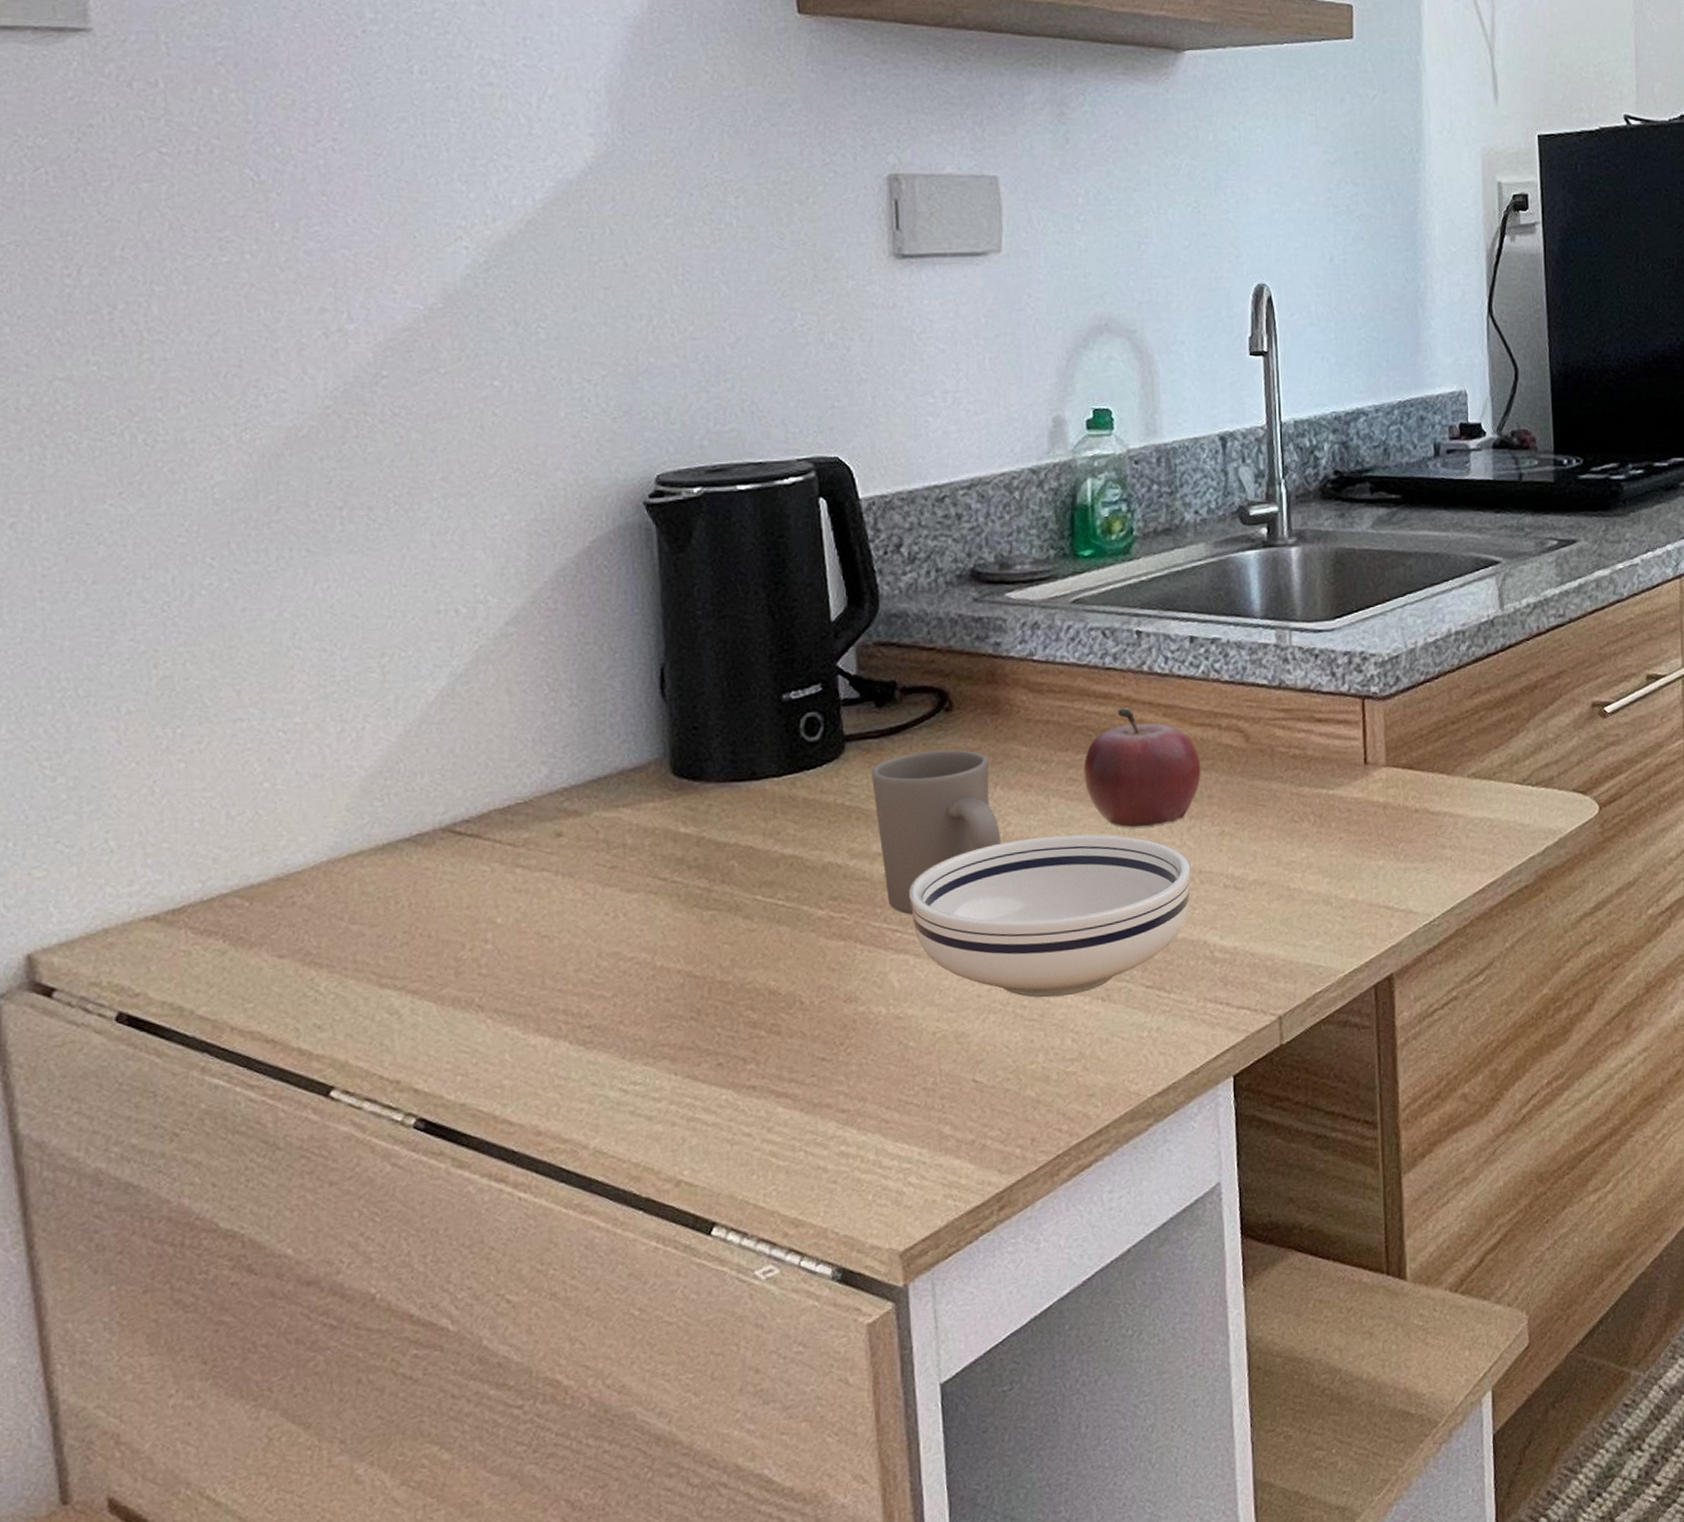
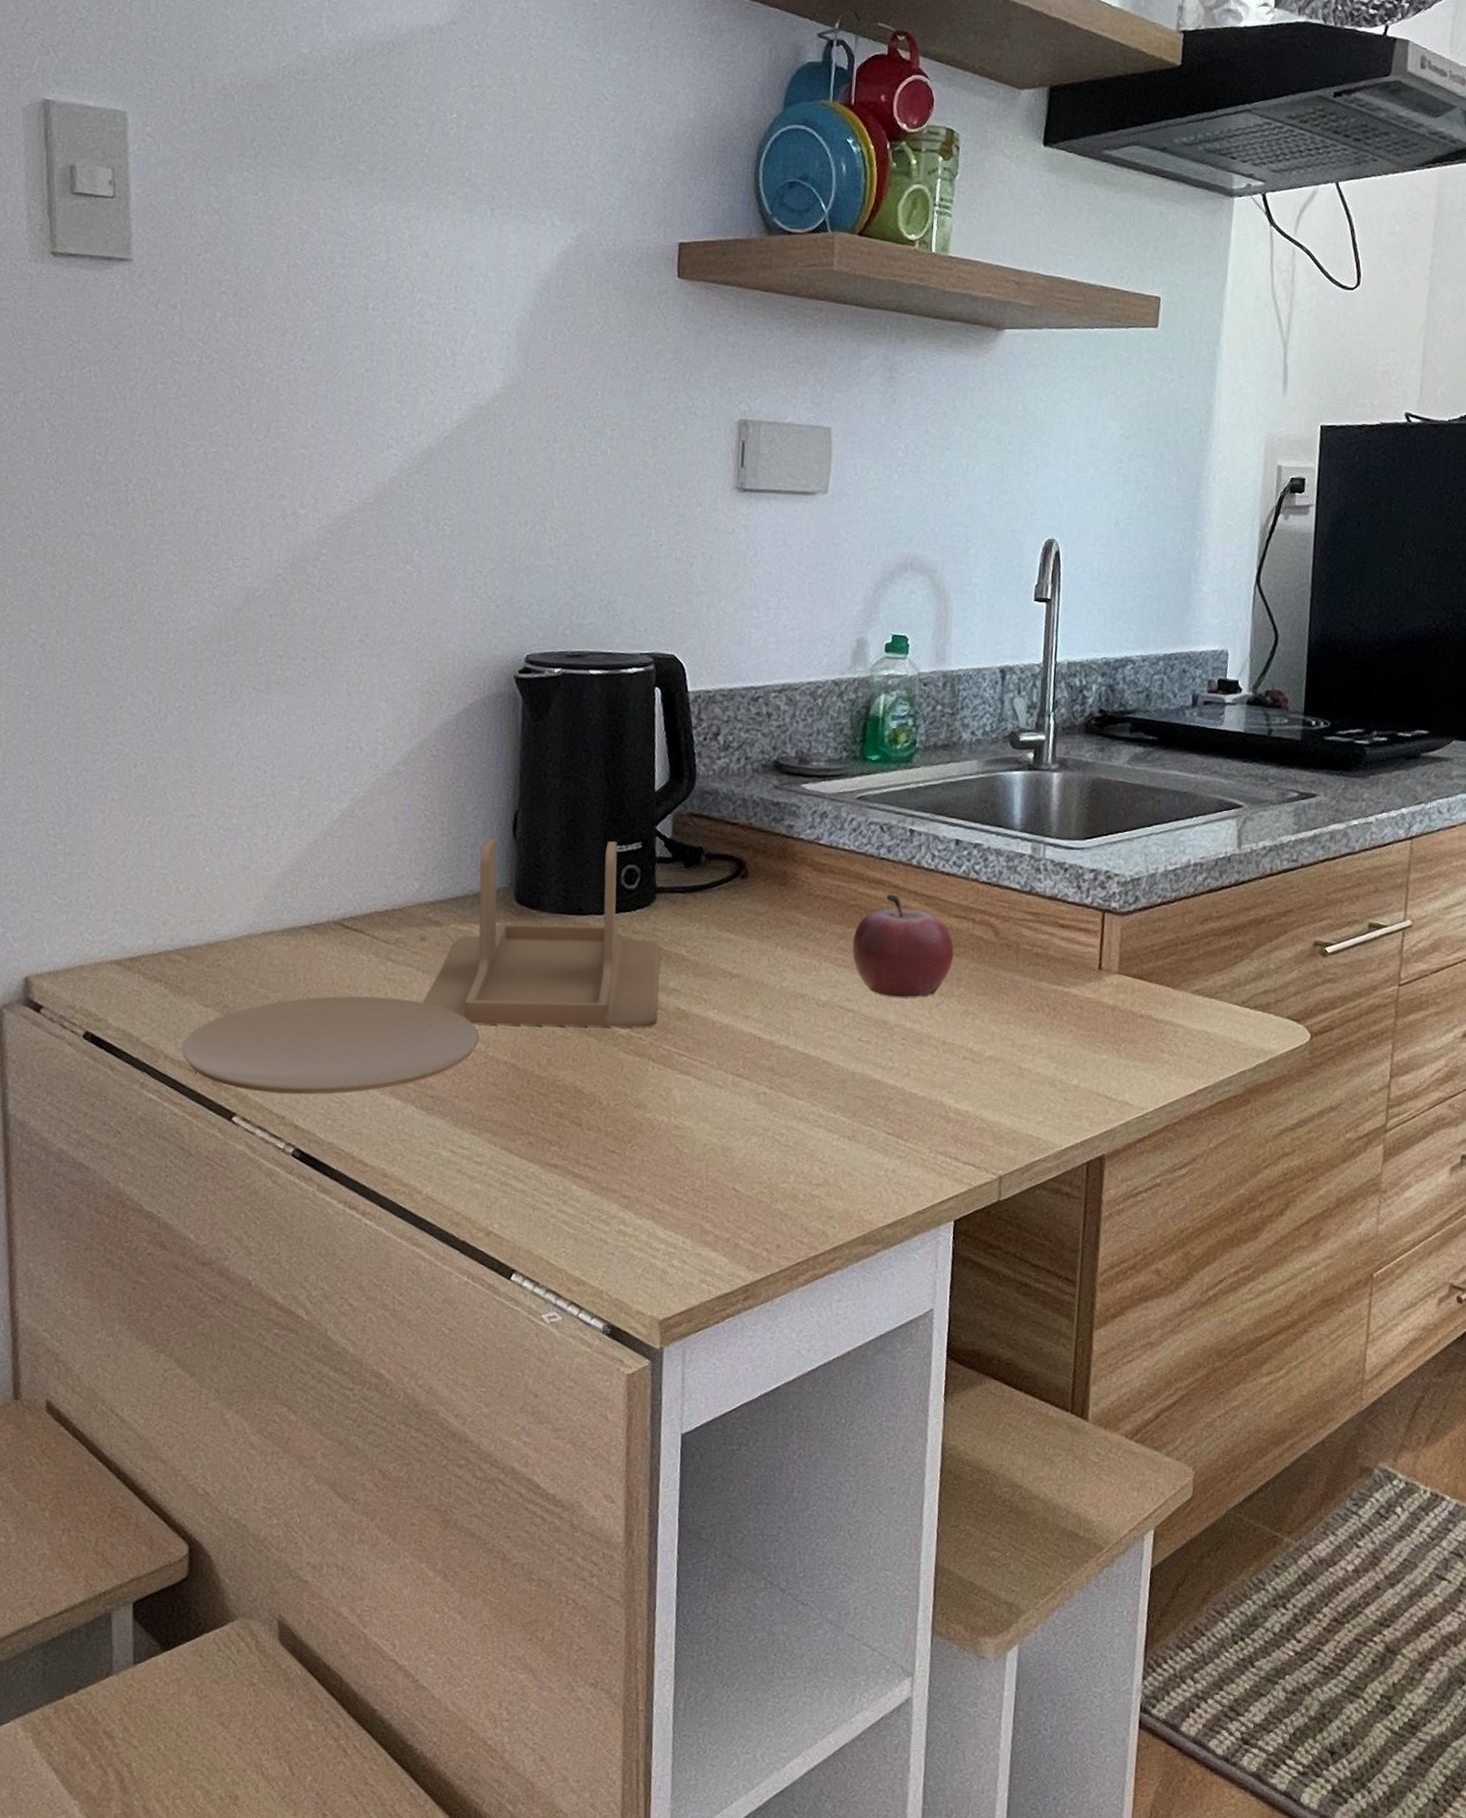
plate: none [254,912,643,1055] -> present [182,996,480,1095]
napkin holder: none [567,687,861,930] -> present [423,838,661,1028]
mug: present [872,749,1001,915] -> none [675,909,777,1043]
bowl: present [908,834,1191,998] -> none [695,993,936,1131]

